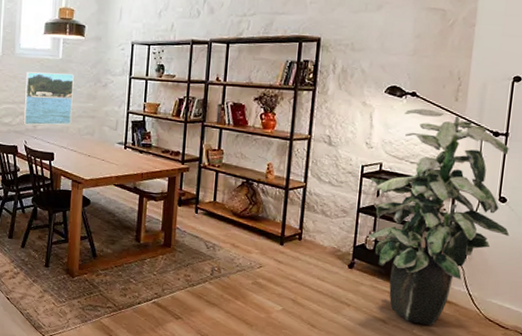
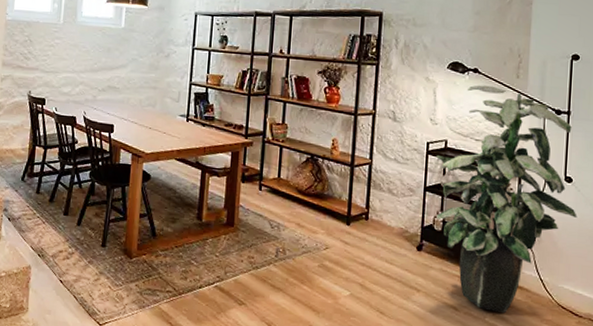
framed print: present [23,72,74,125] -> none [82,40,136,96]

